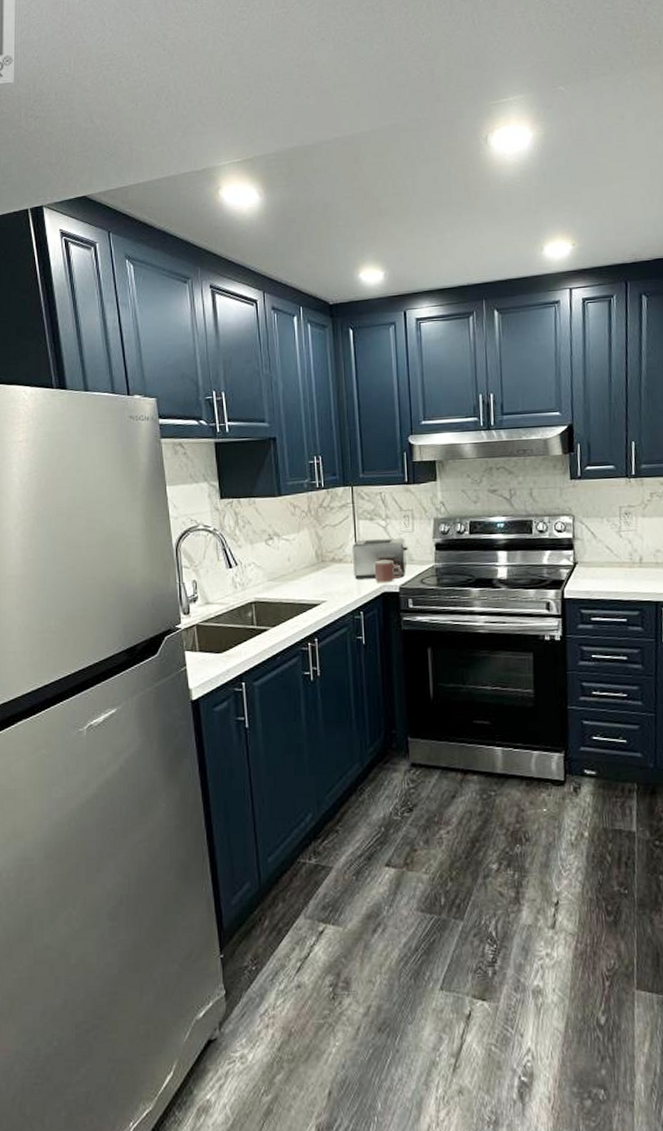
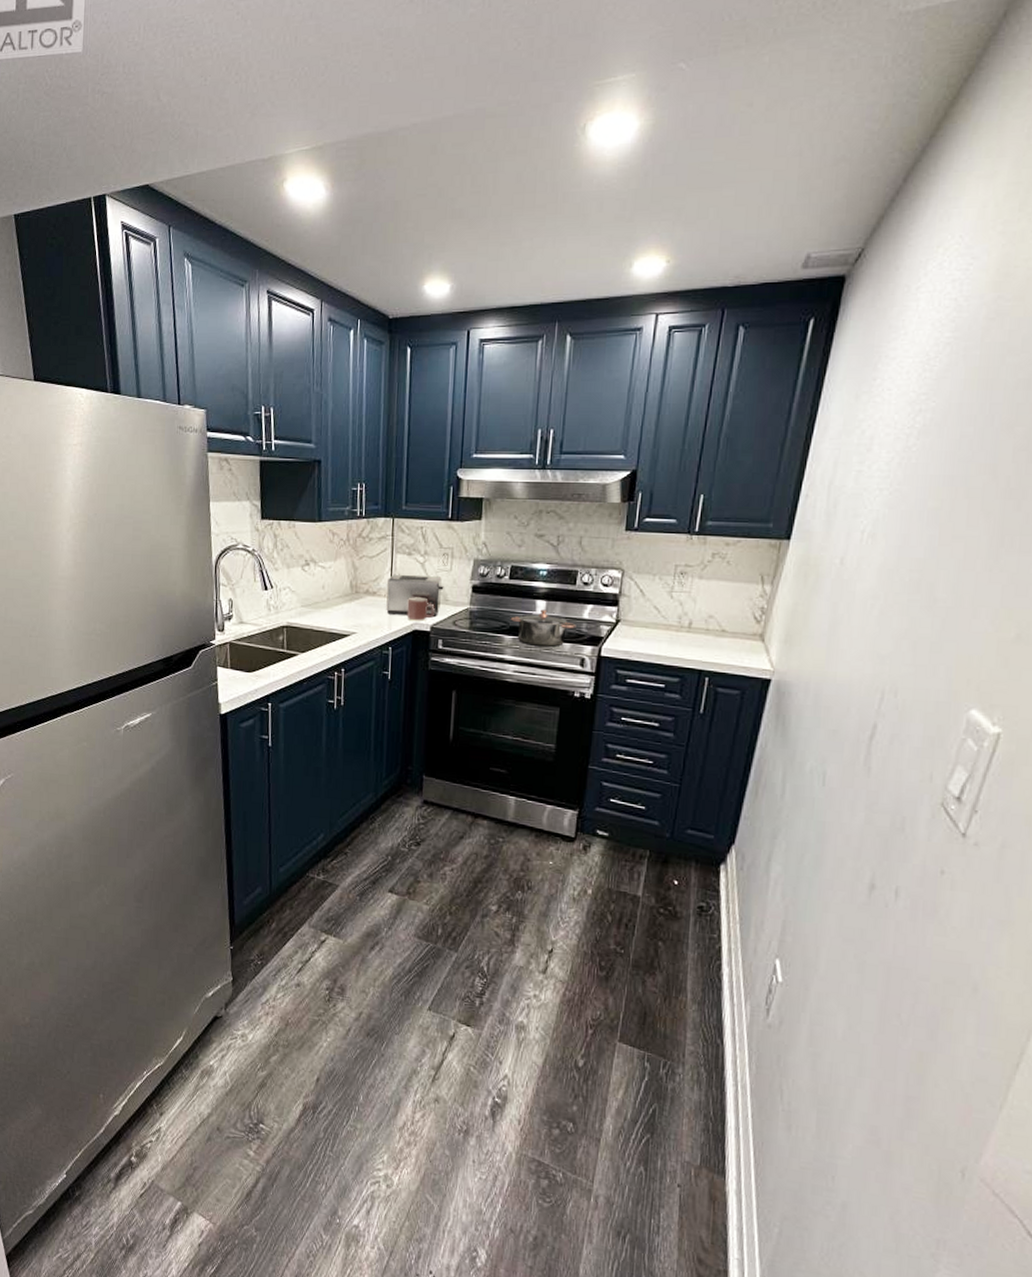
cooking pot: none [475,559,538,595] -> present [510,609,576,647]

